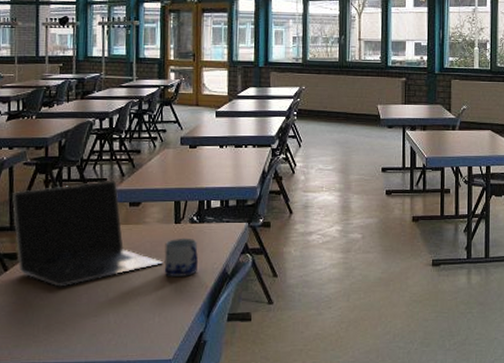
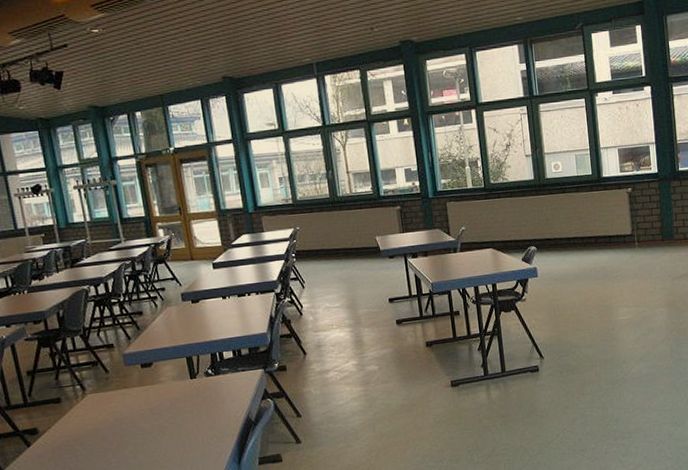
laptop: present [12,180,163,287] -> none [20,344,186,455]
mug: present [164,238,199,278] -> none [184,391,221,431]

